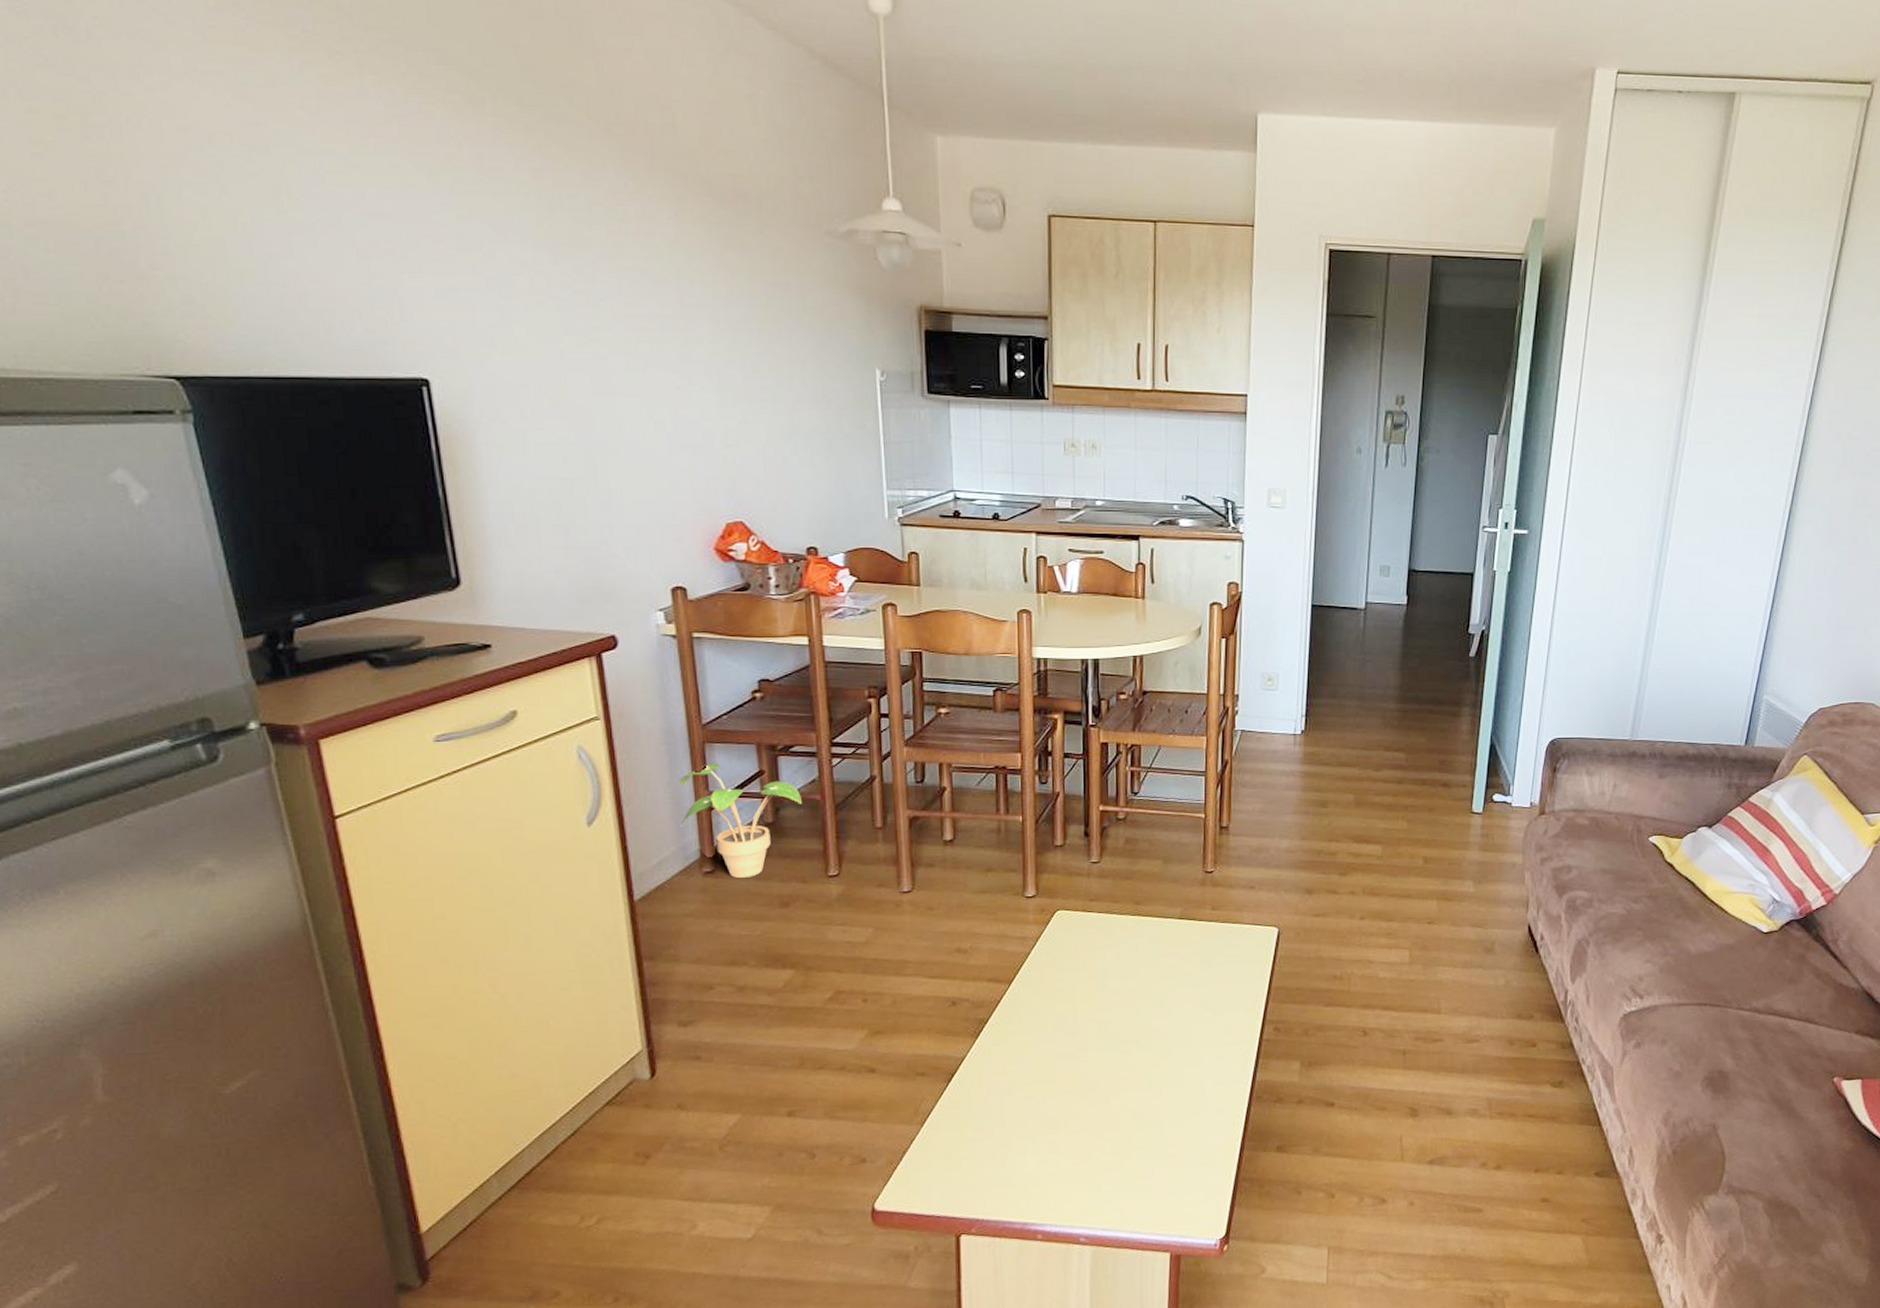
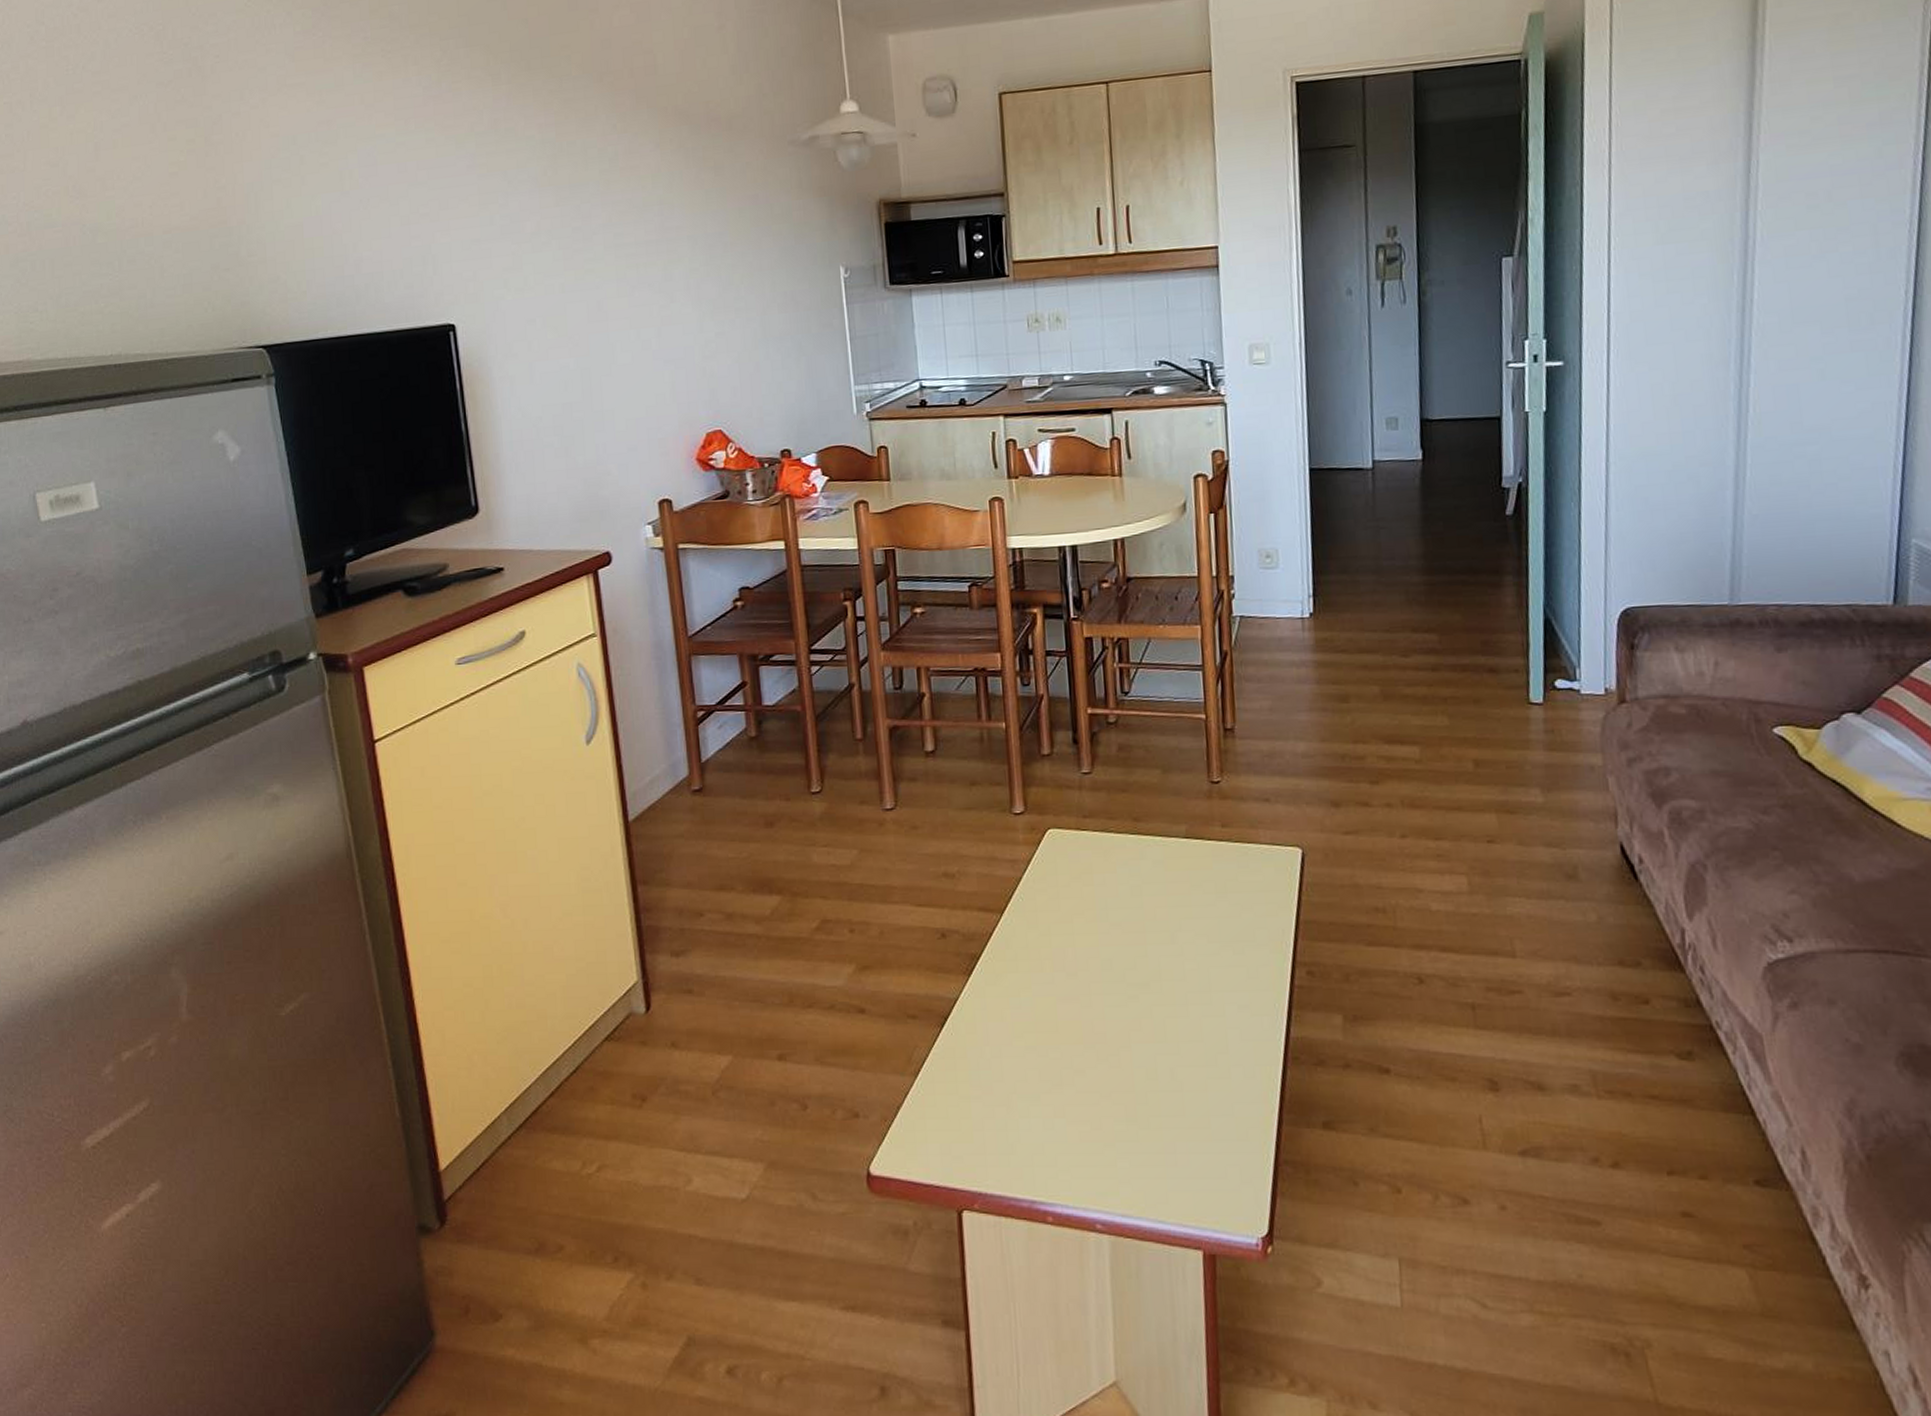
potted plant: present [678,763,802,878] -> none [667,675,783,796]

